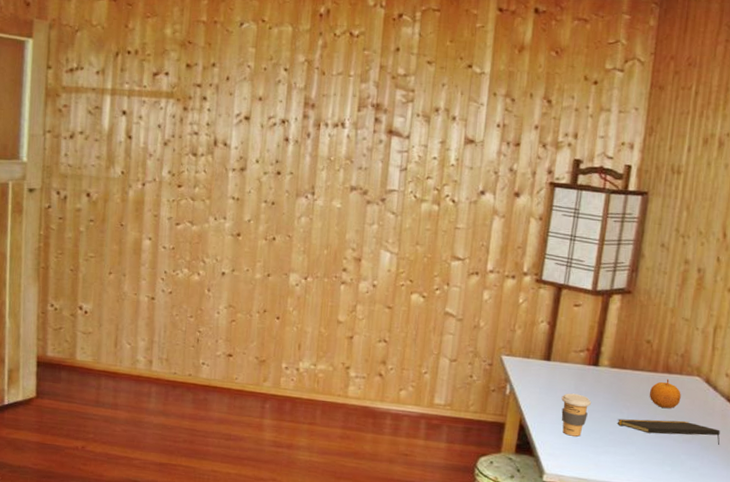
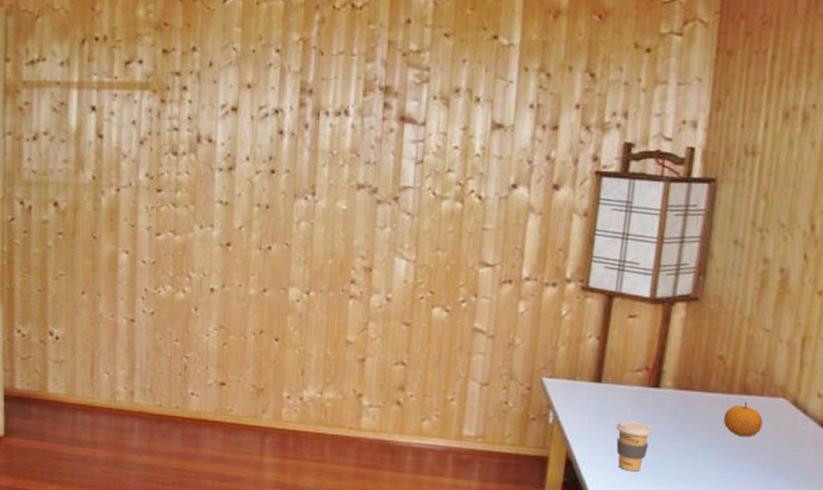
notepad: present [617,418,720,445] -> none [684,449,812,479]

